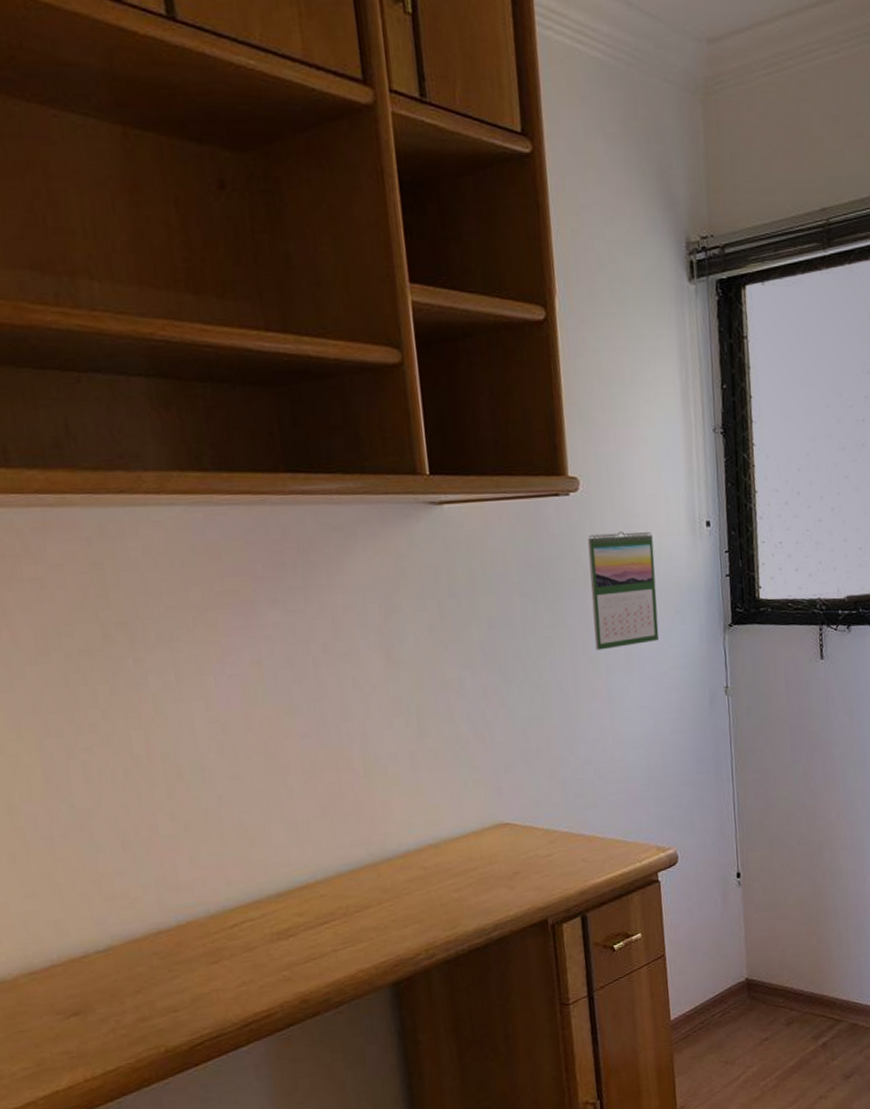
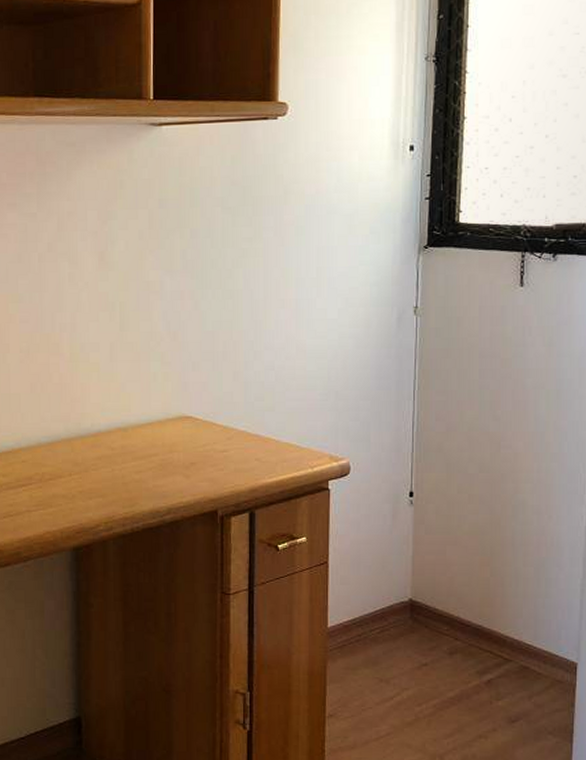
calendar: present [587,531,659,651] -> none [288,153,354,264]

